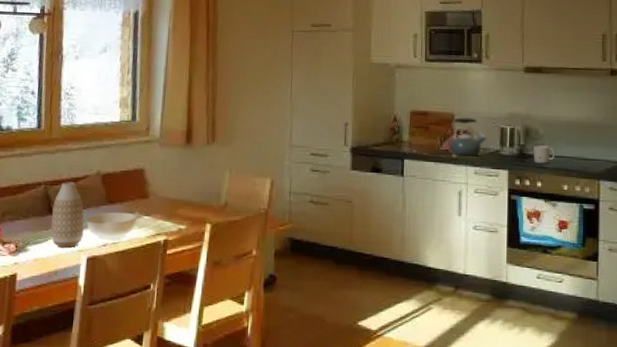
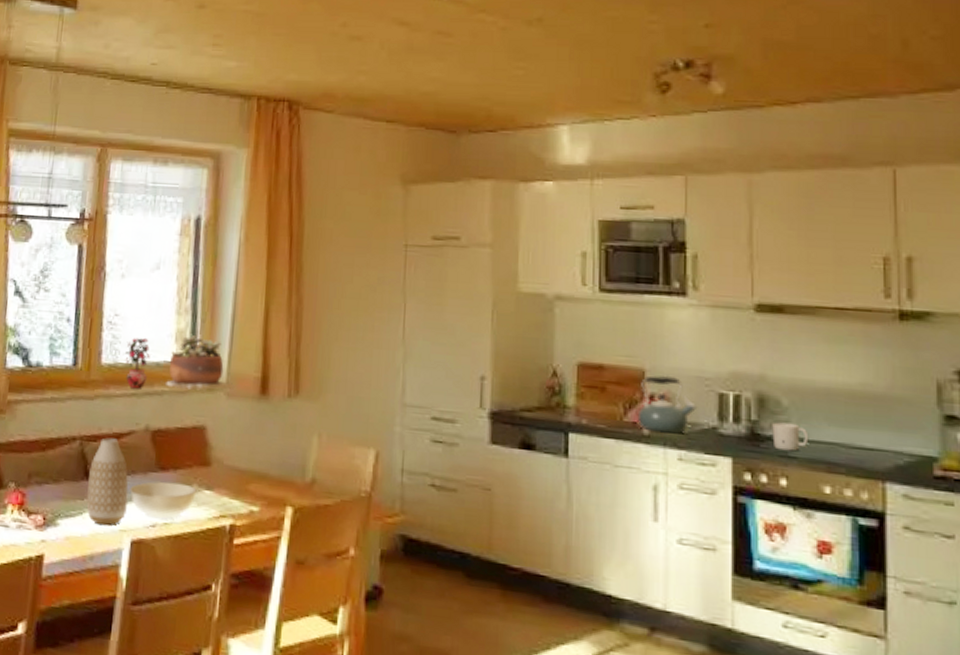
potted flower: none [79,104,100,145] -> present [124,337,150,391]
succulent plant: none [108,101,166,143] -> present [160,335,234,391]

